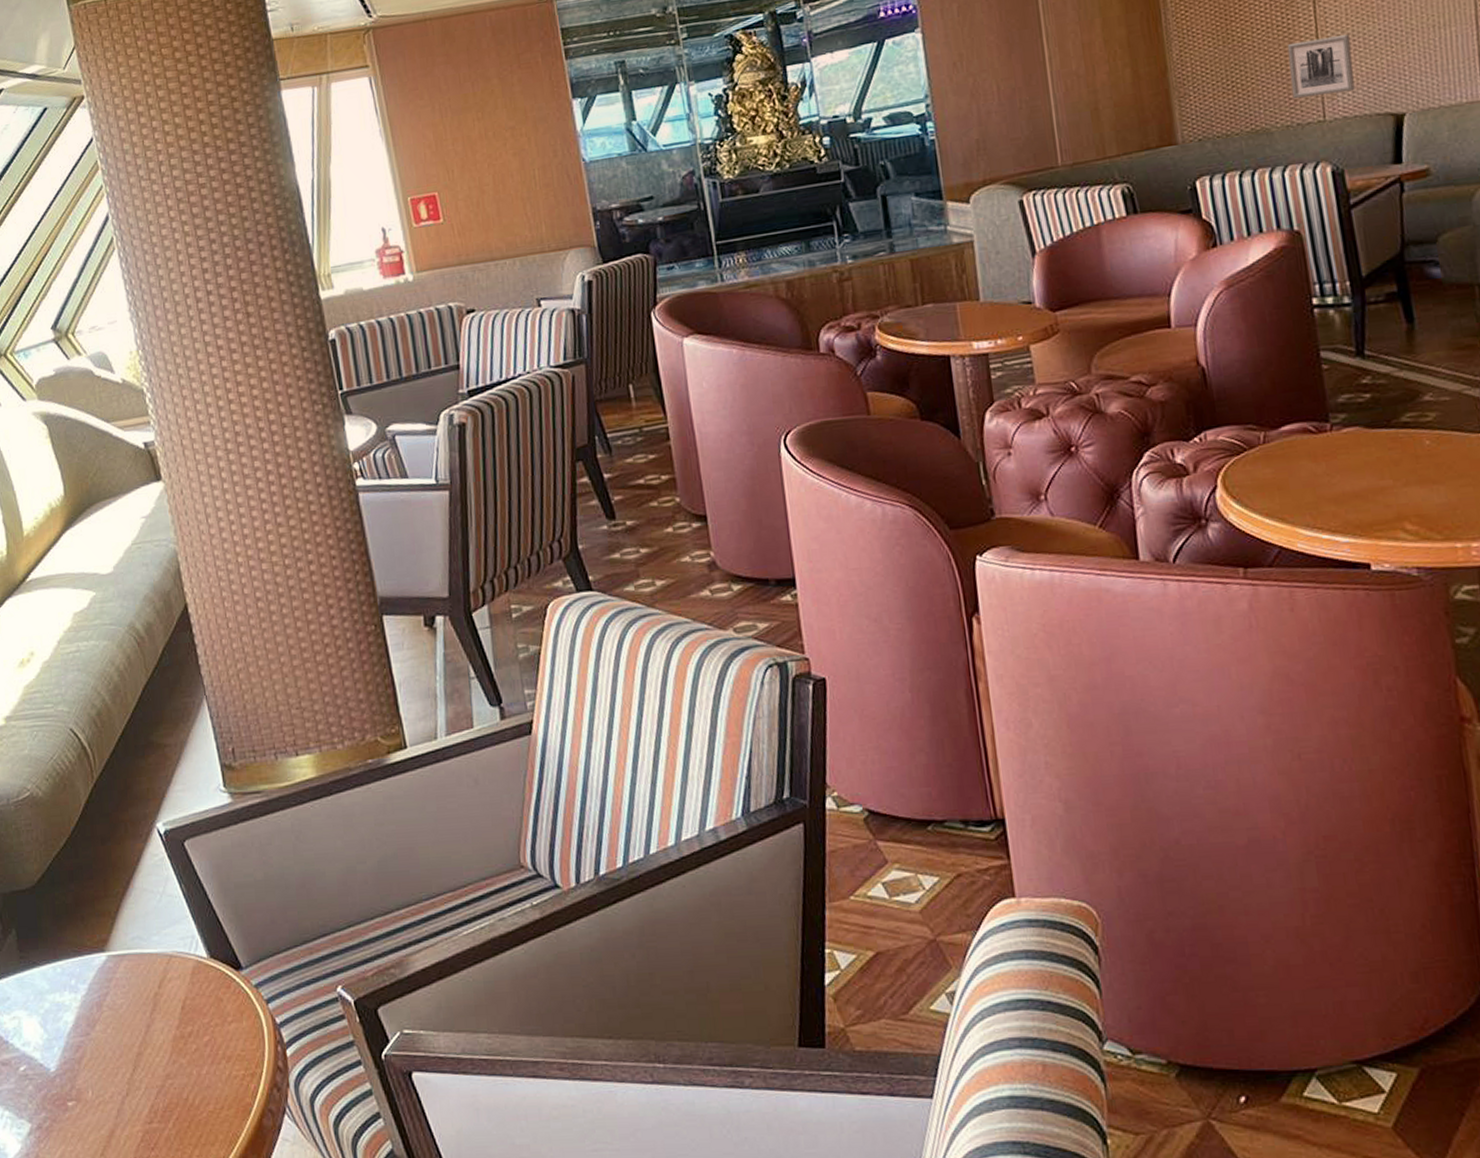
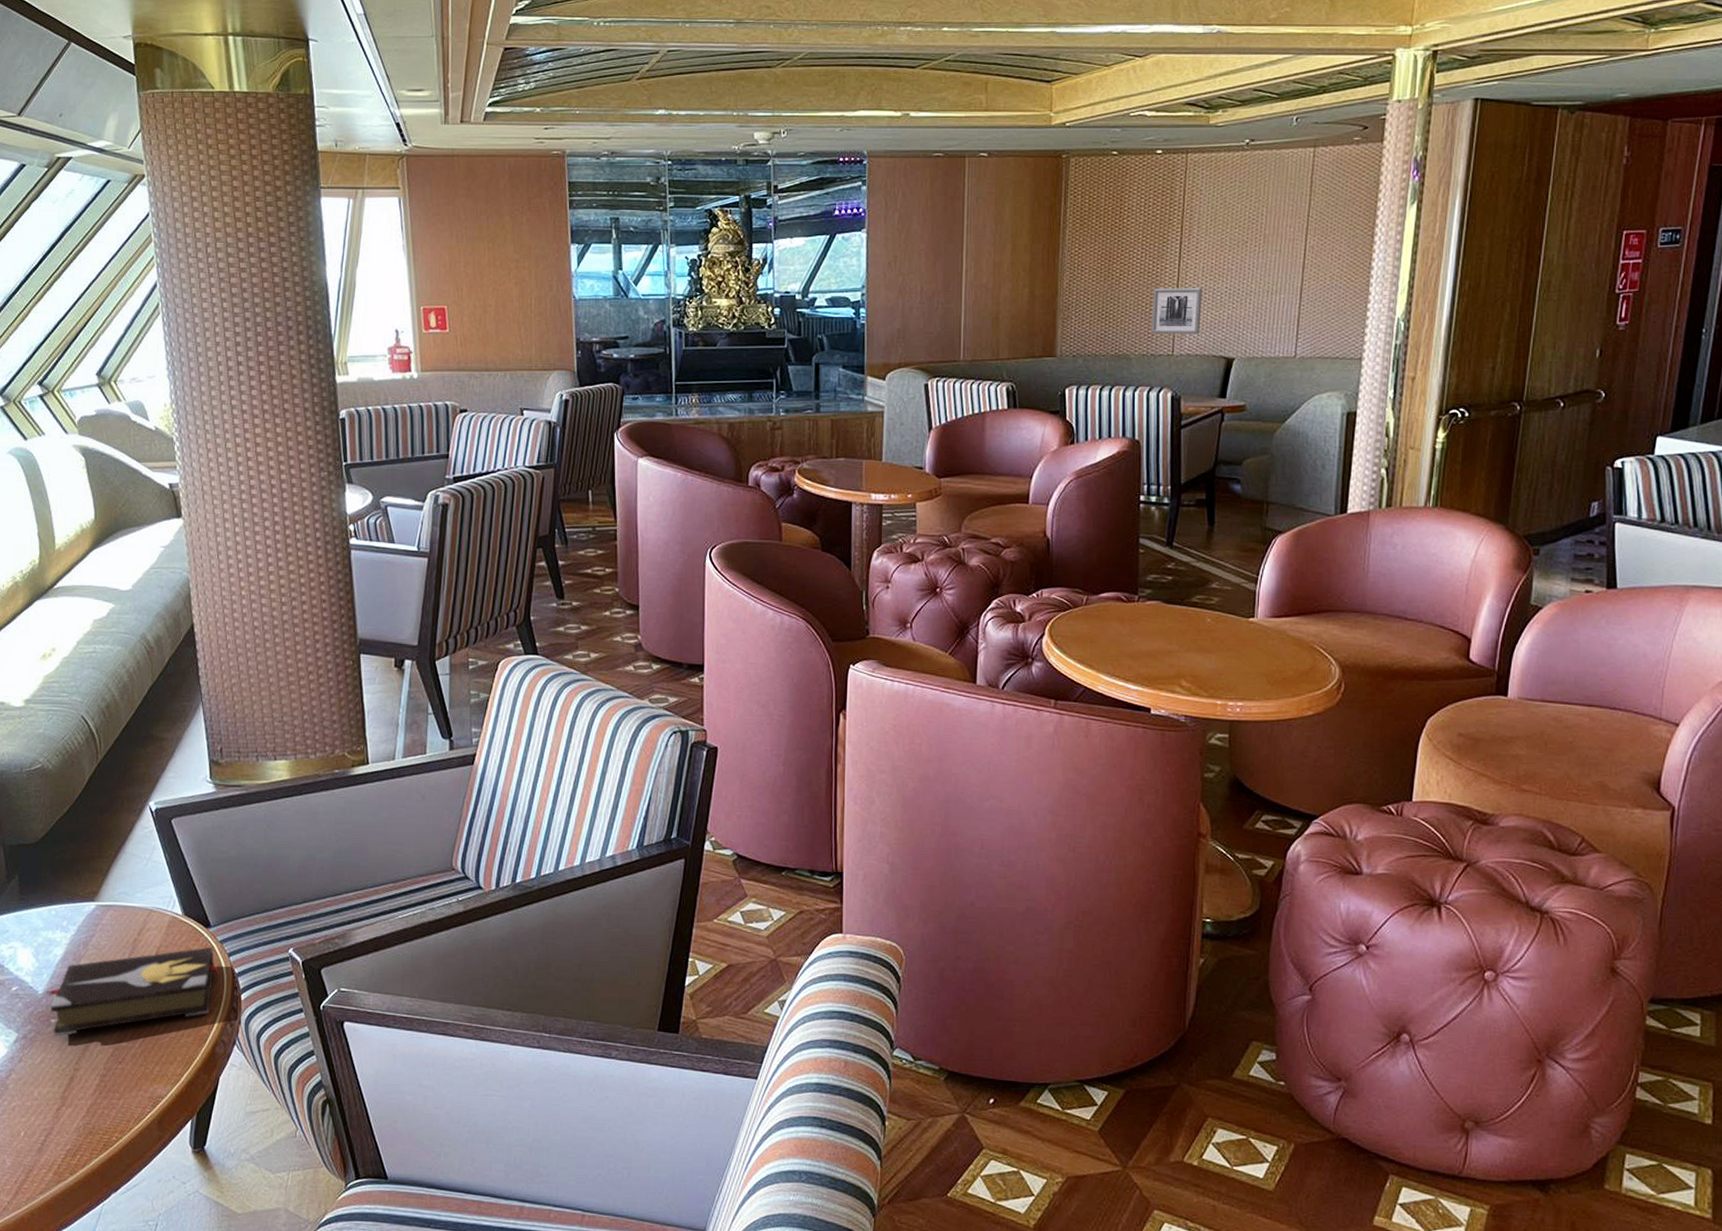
hardback book: none [57,993,258,1124] -> present [44,947,219,1037]

